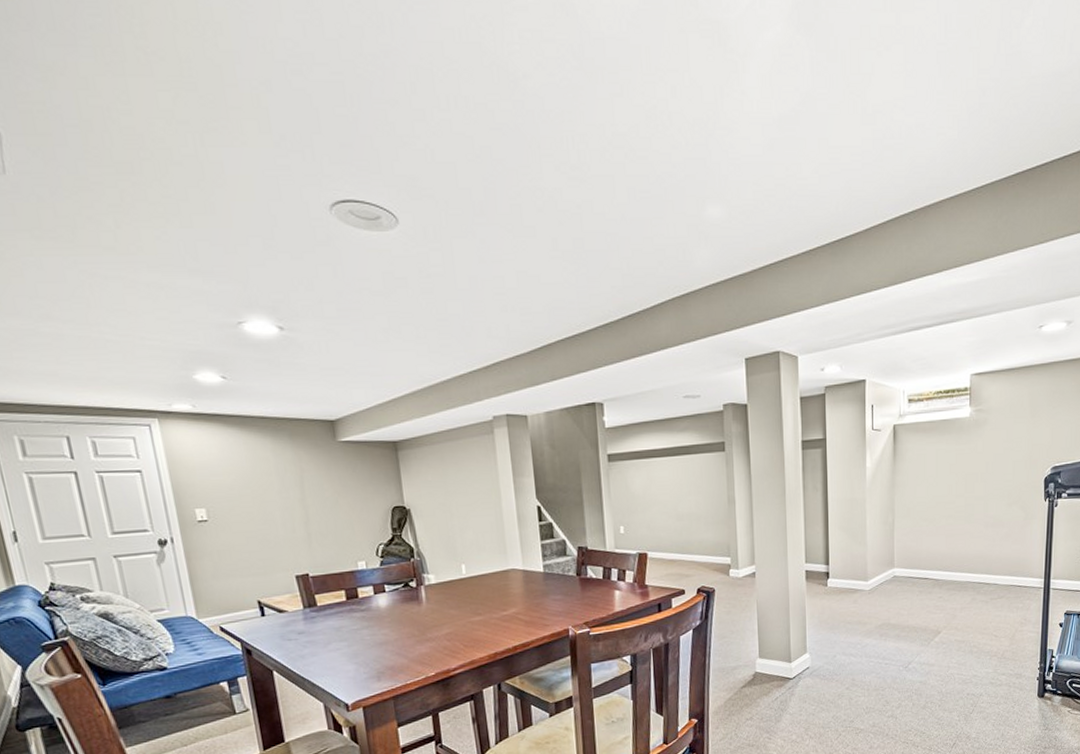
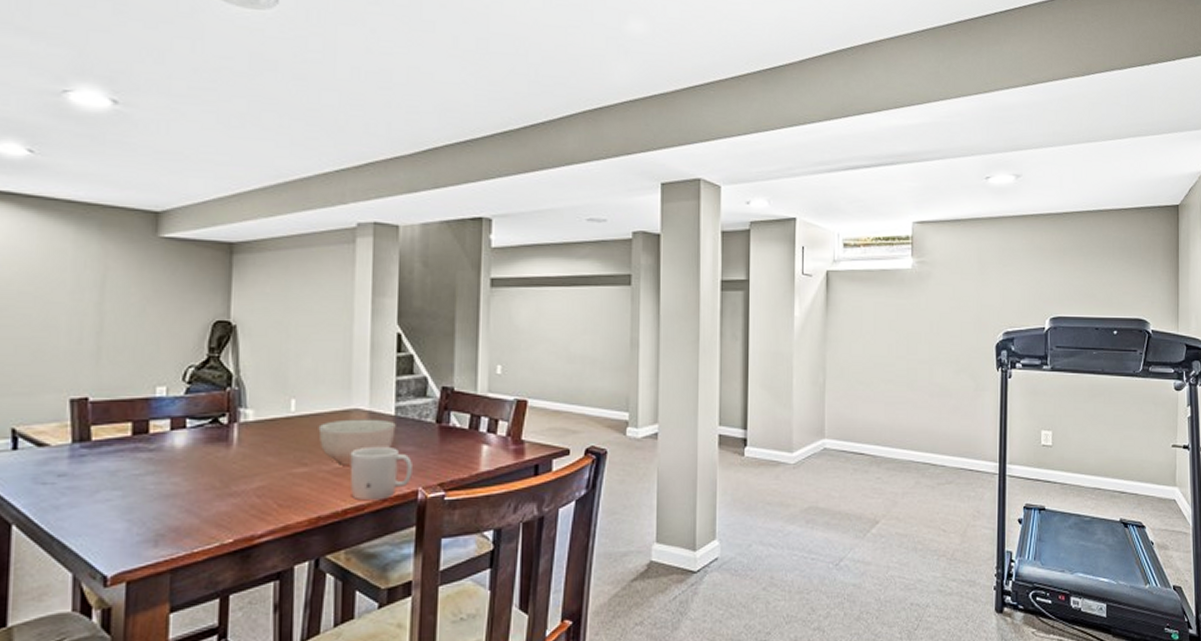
bowl: none [485,575,547,614] -> present [318,419,398,467]
mug: none [513,596,564,639] -> present [349,446,414,501]

